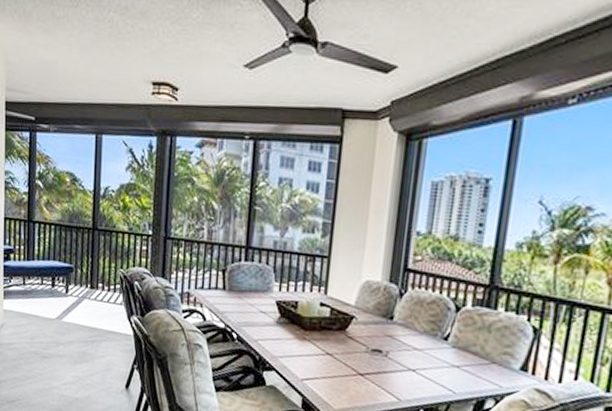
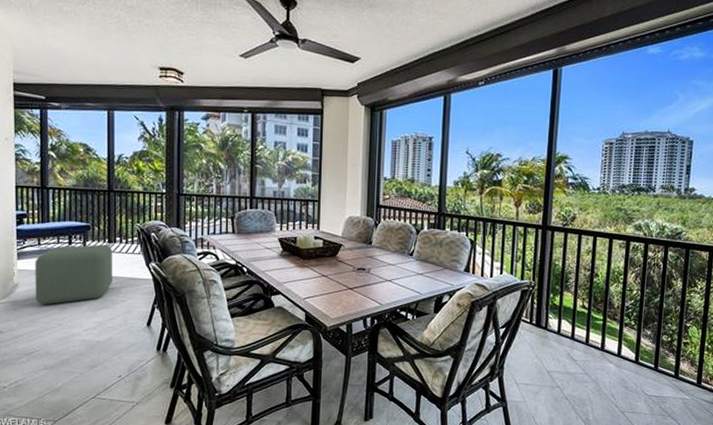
cube: none [19,288,94,352] -> present [35,244,112,305]

